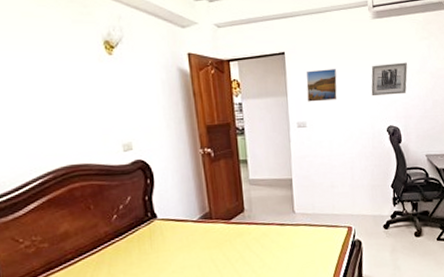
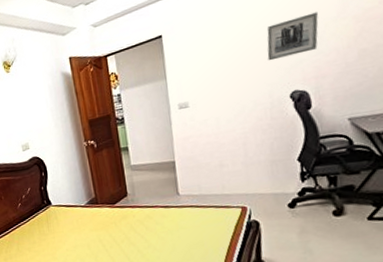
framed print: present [306,69,337,102] -> none [186,40,224,81]

